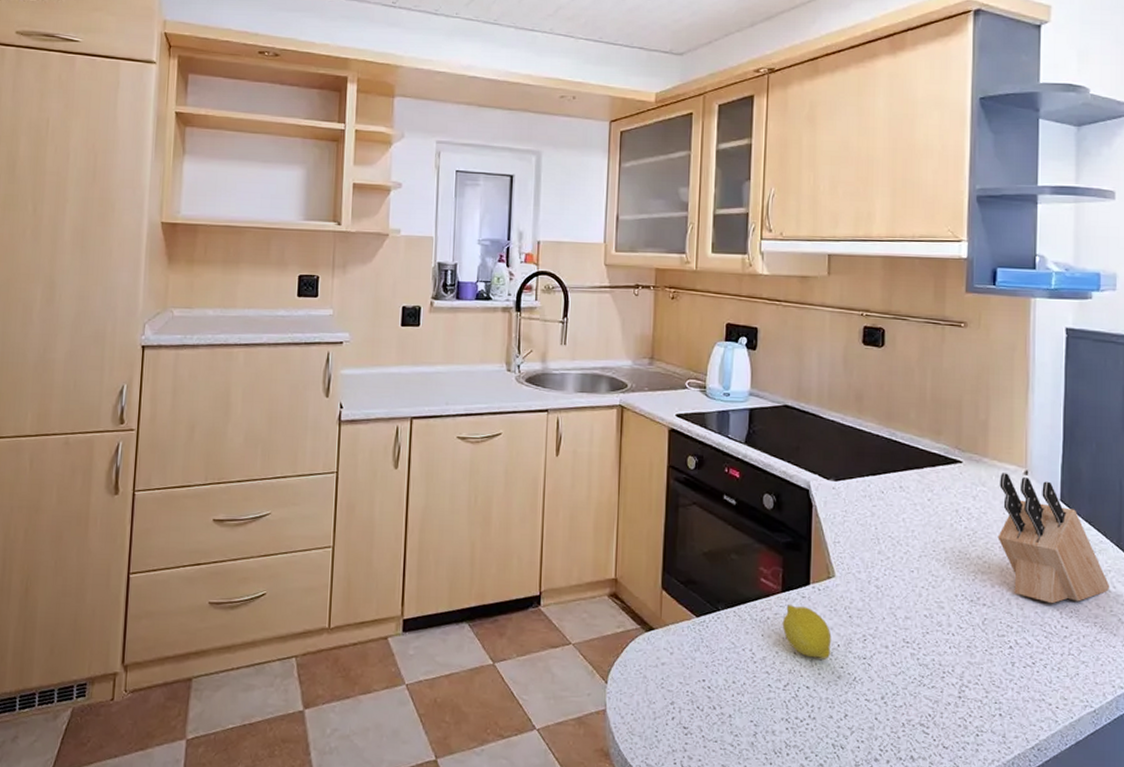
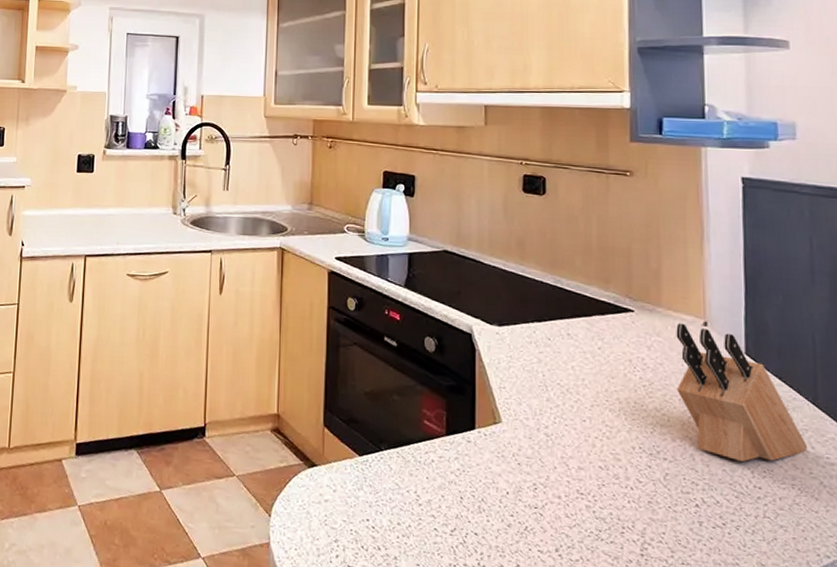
fruit: present [782,605,832,660] -> none [447,448,500,506]

